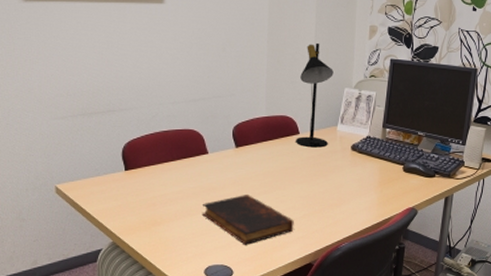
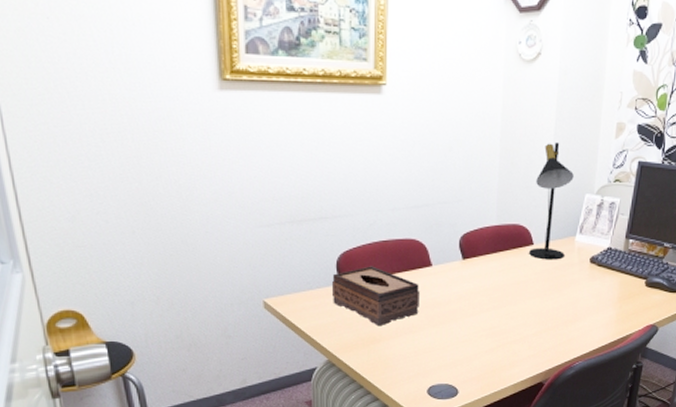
tissue box: none [118,154,197,210] -> present [332,266,419,327]
book: present [202,195,294,245] -> none [425,310,525,364]

